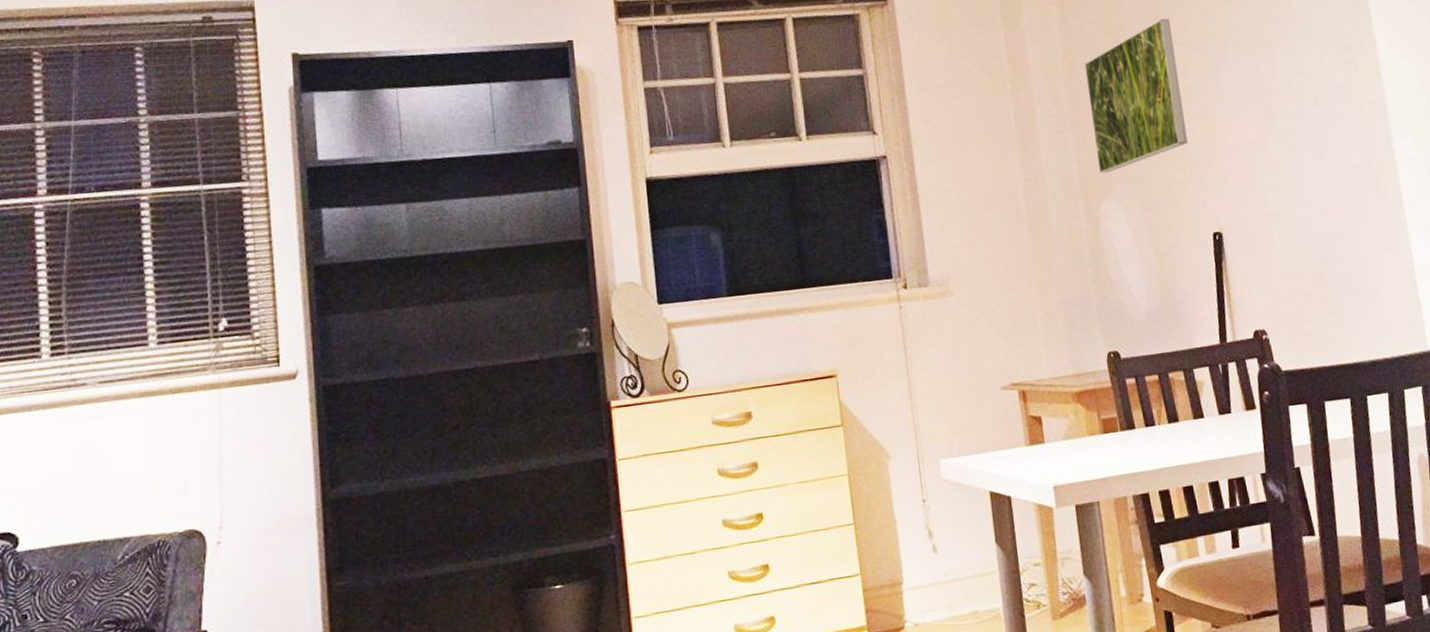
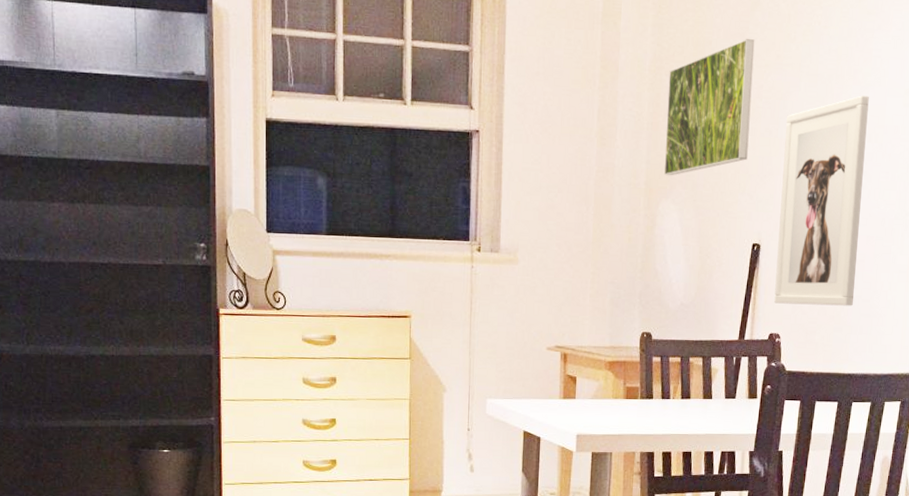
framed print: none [1221,58,1340,296] -> present [774,95,869,306]

